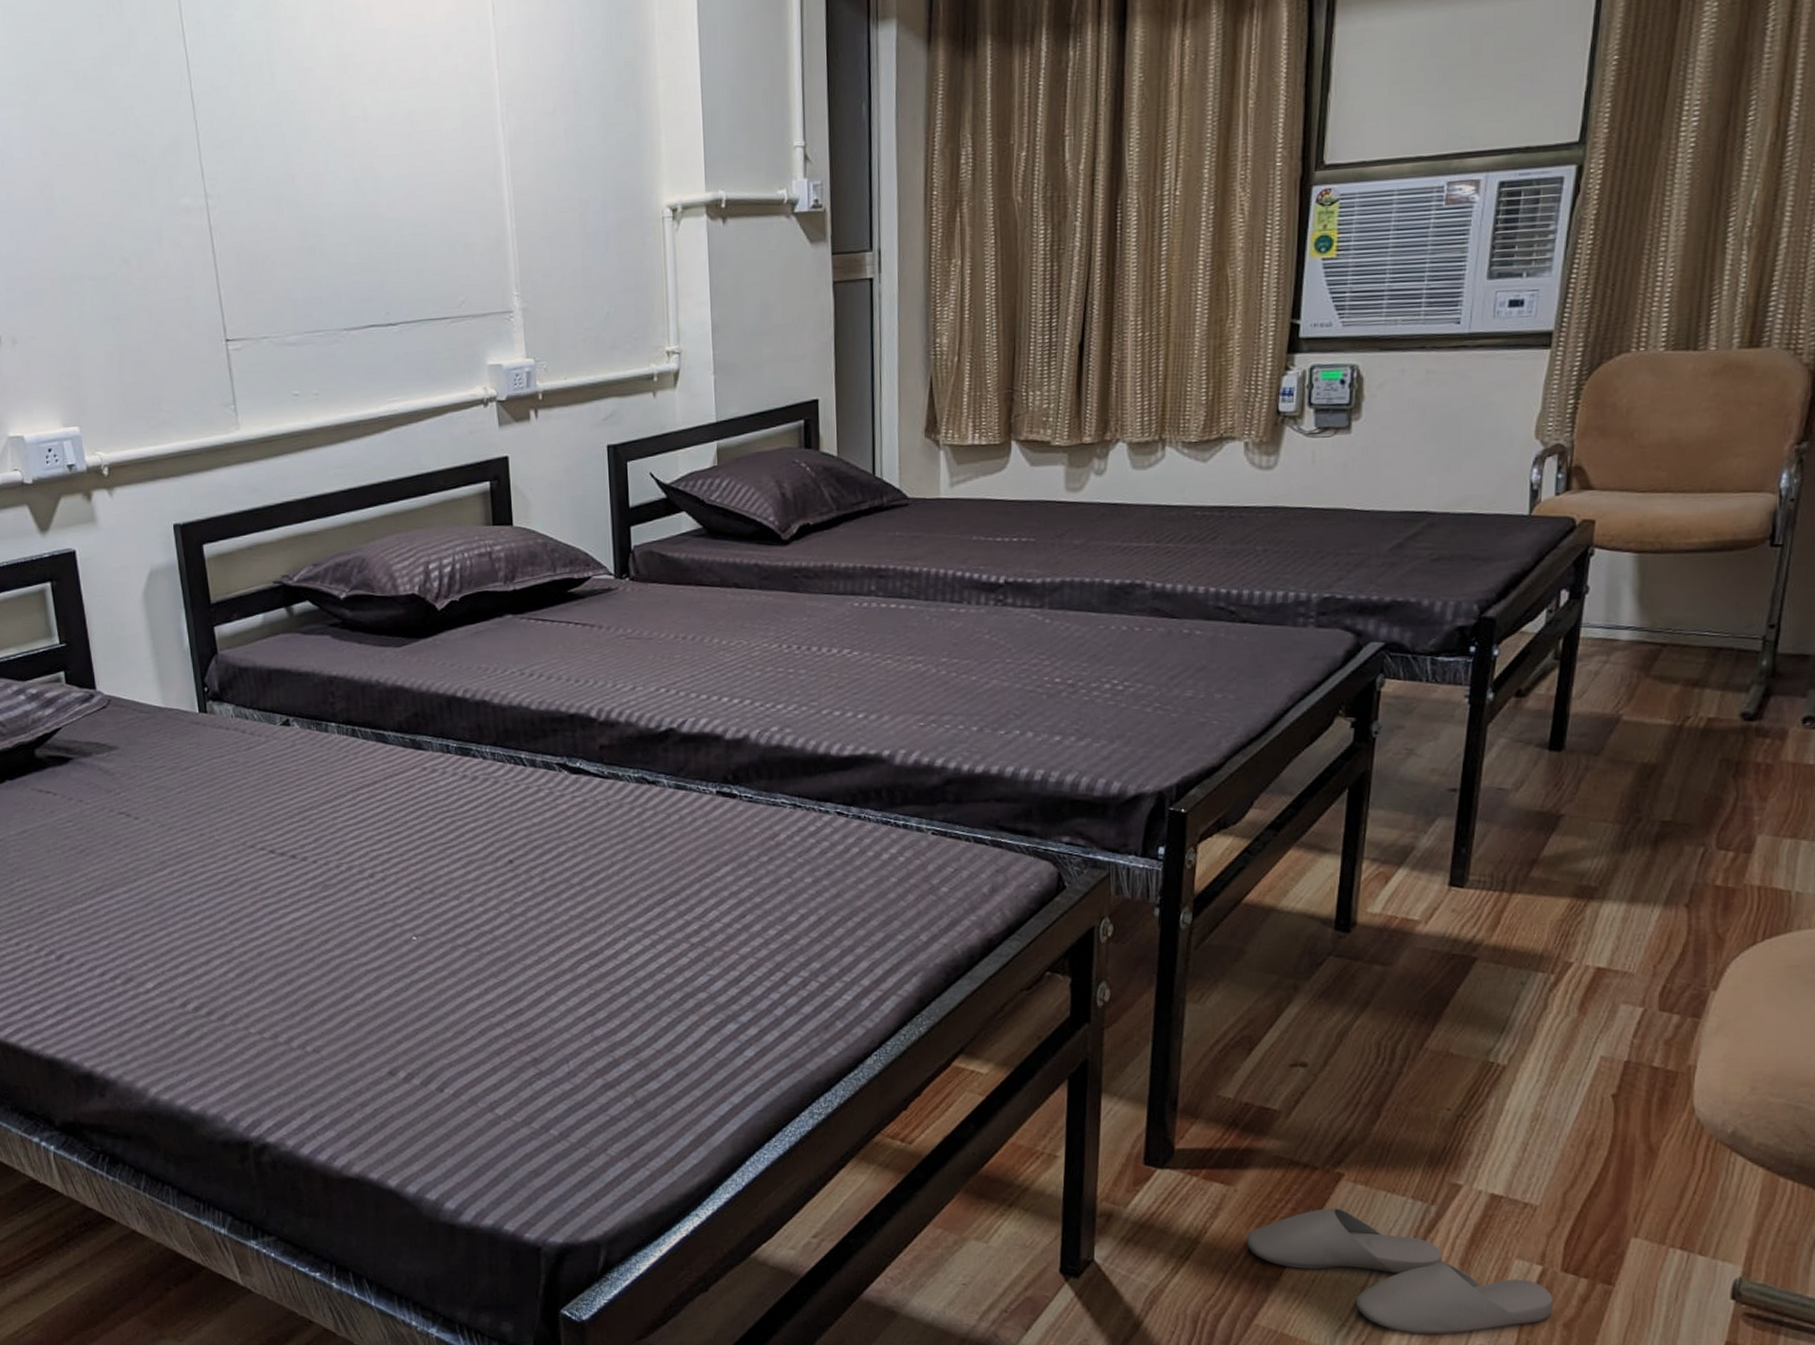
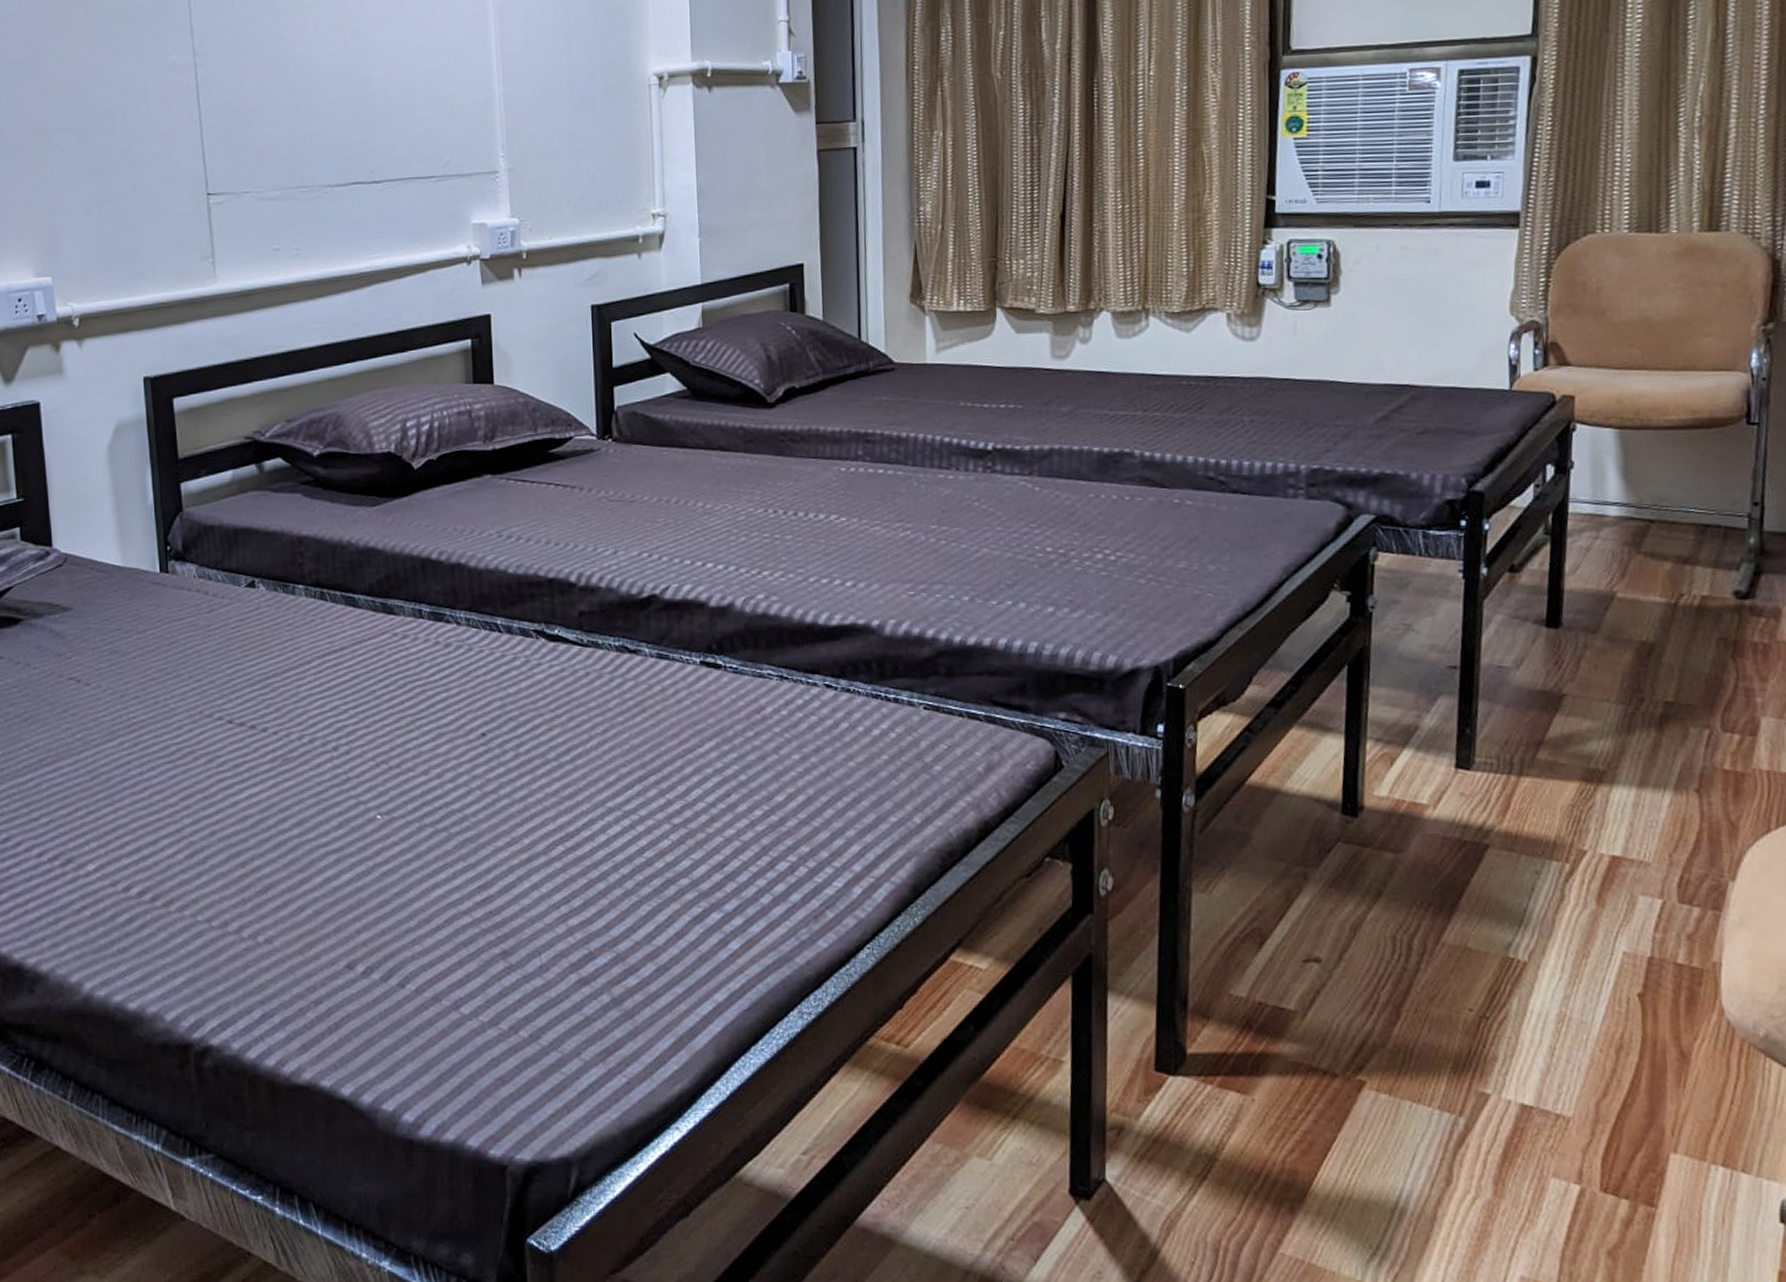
slippers: present [1246,1207,1554,1335] -> none [1266,1119,1595,1264]

